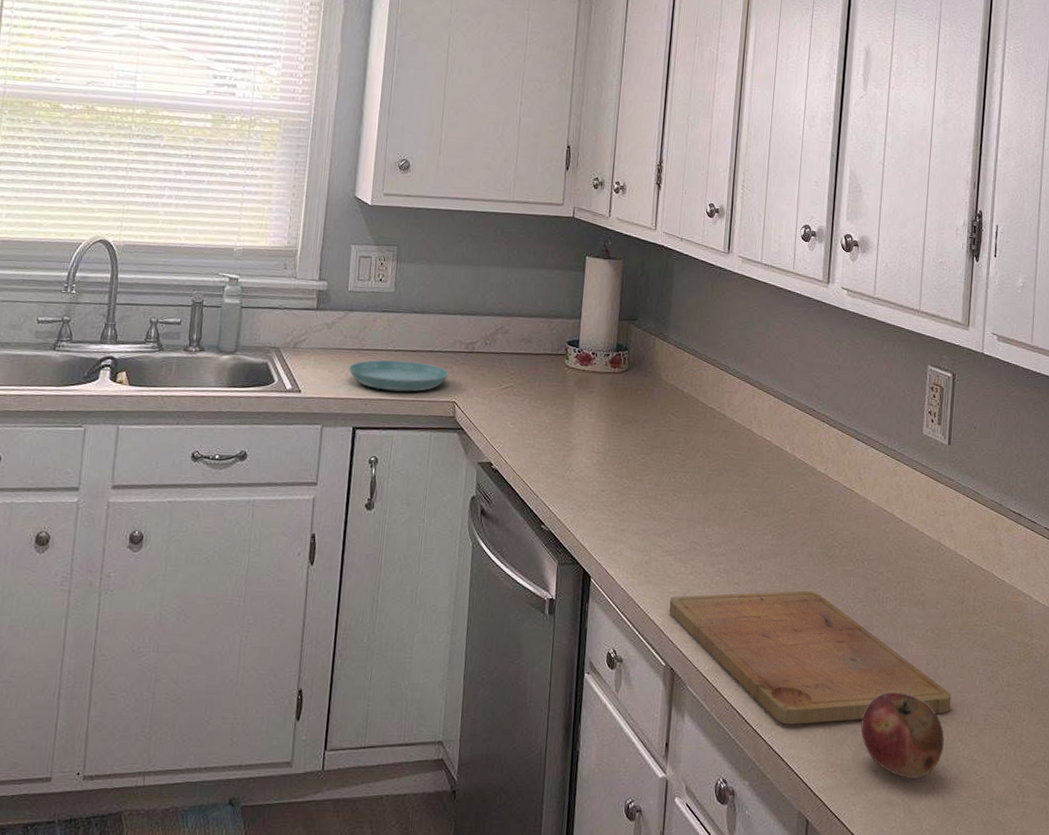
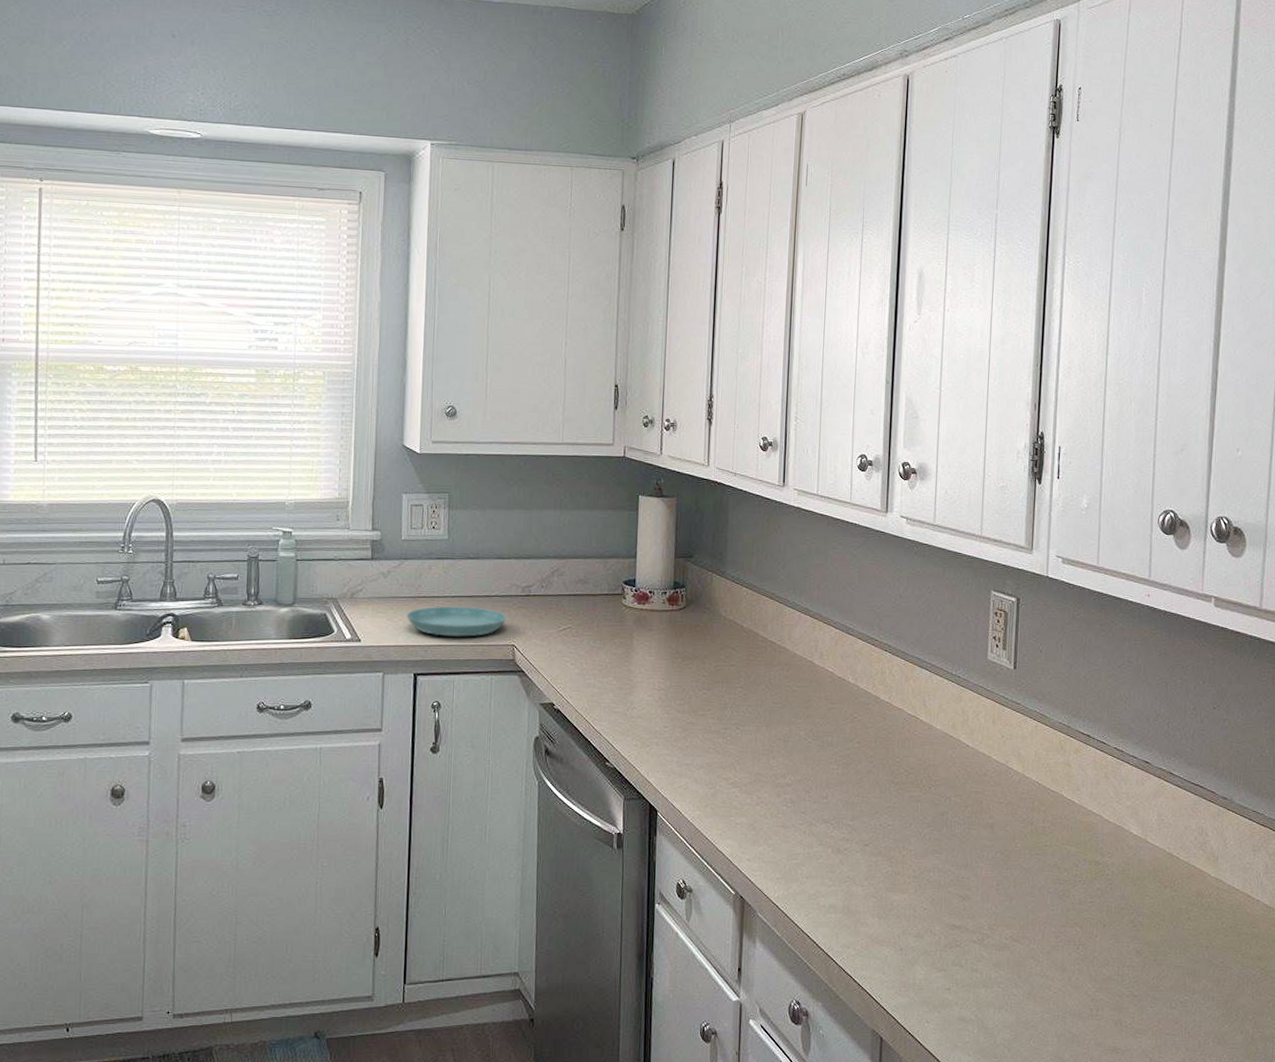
cutting board: present [669,590,952,725] -> none [736,817,1023,947]
fruit: present [860,692,944,779] -> none [932,913,1016,995]

